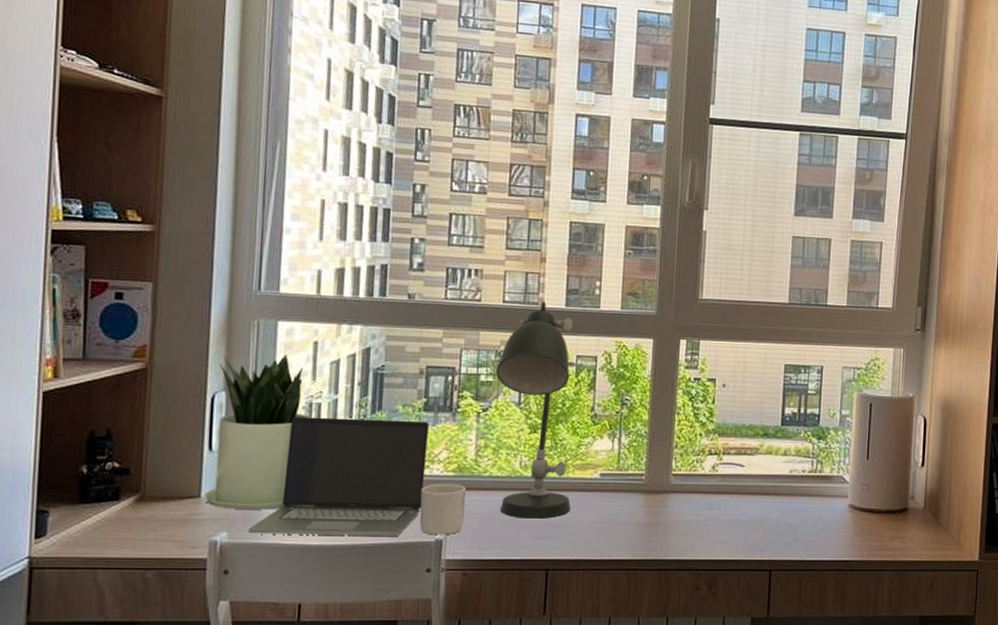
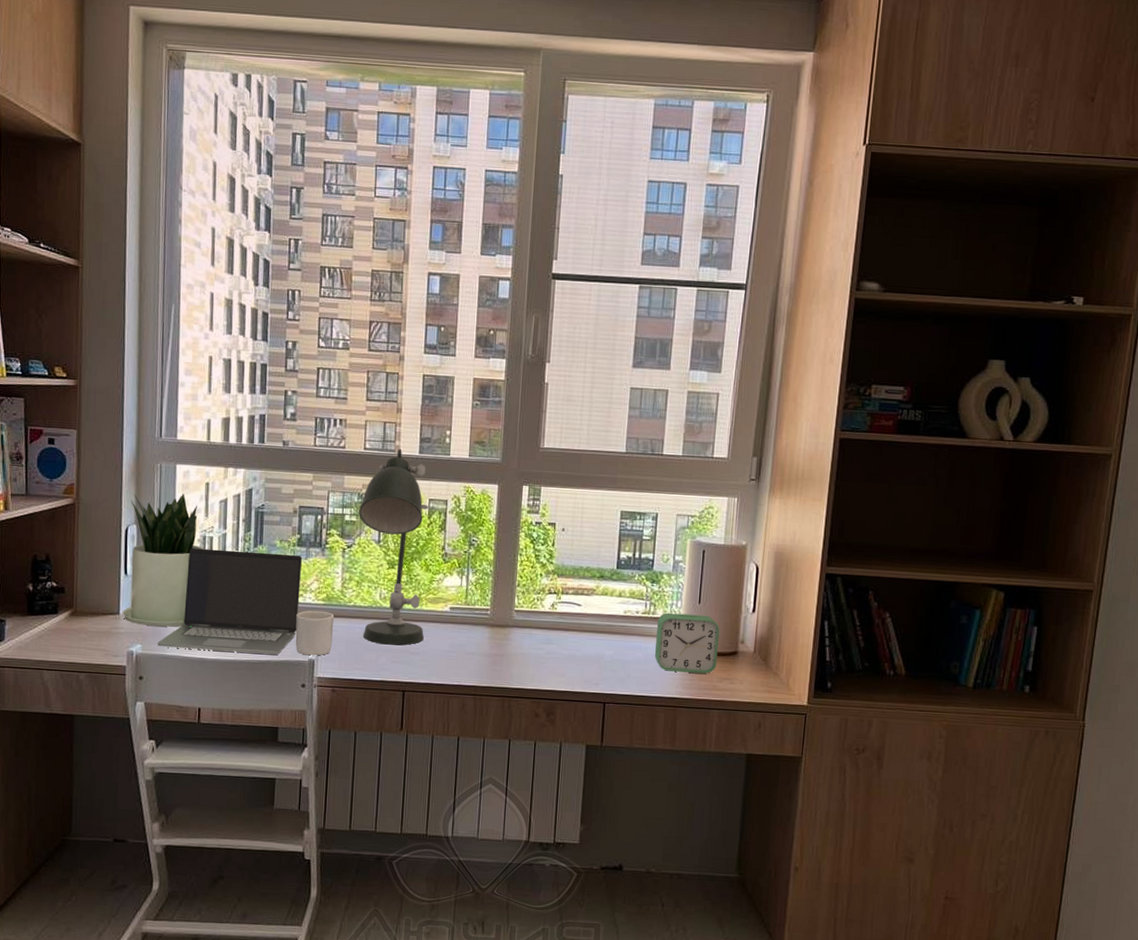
alarm clock: none [823,470,889,533] -> present [655,612,720,674]

